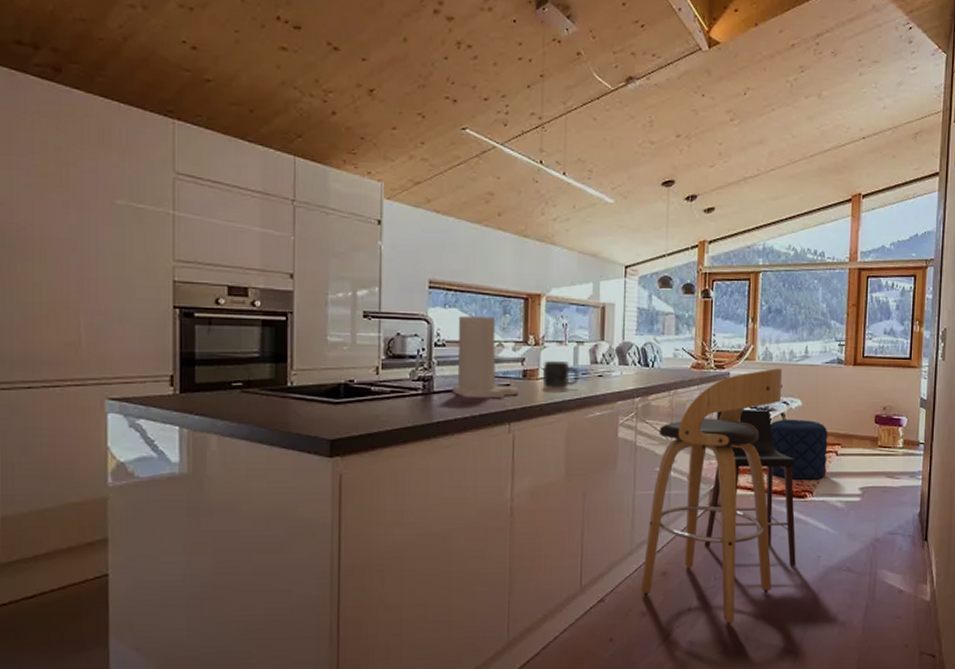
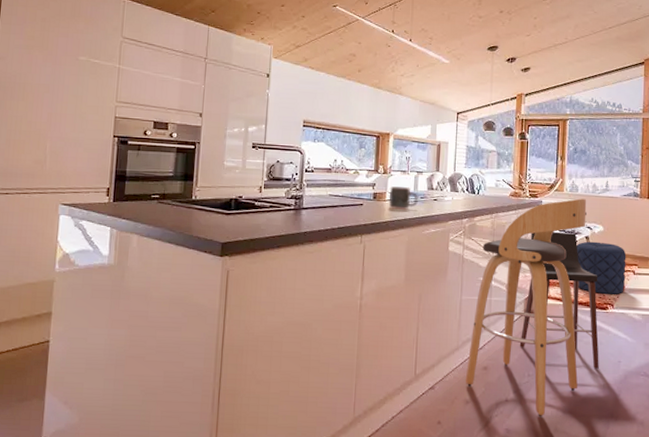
paper towel: present [452,316,518,399] -> none [317,149,369,216]

